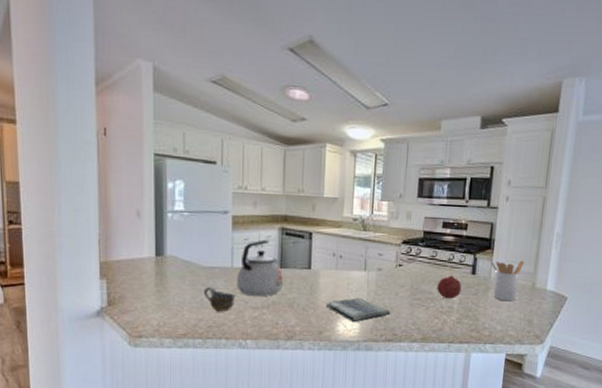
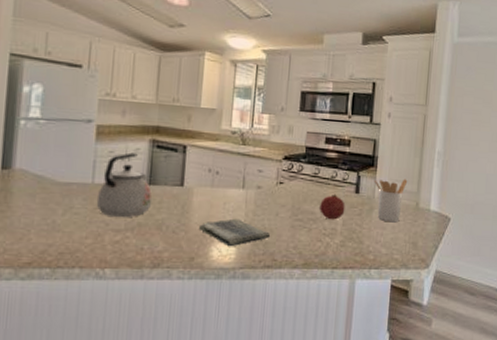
cup: present [203,286,236,312] -> none [56,205,95,236]

